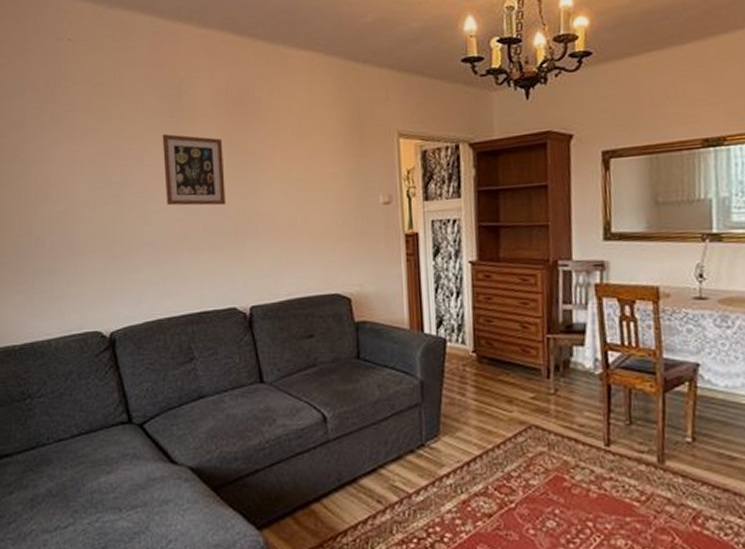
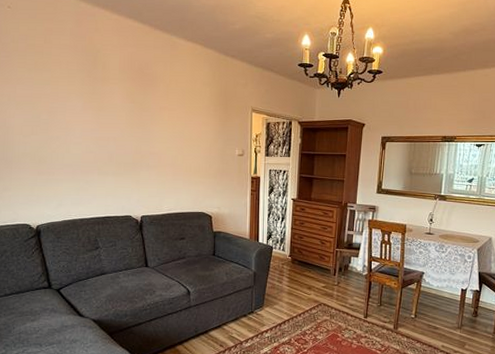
picture frame: present [162,133,227,206] -> none [81,88,128,145]

